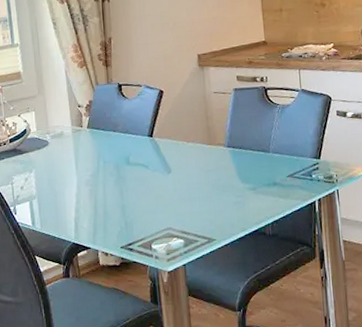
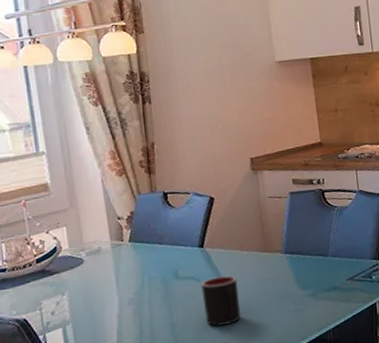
mug: none [149,164,185,211] -> present [201,275,241,326]

